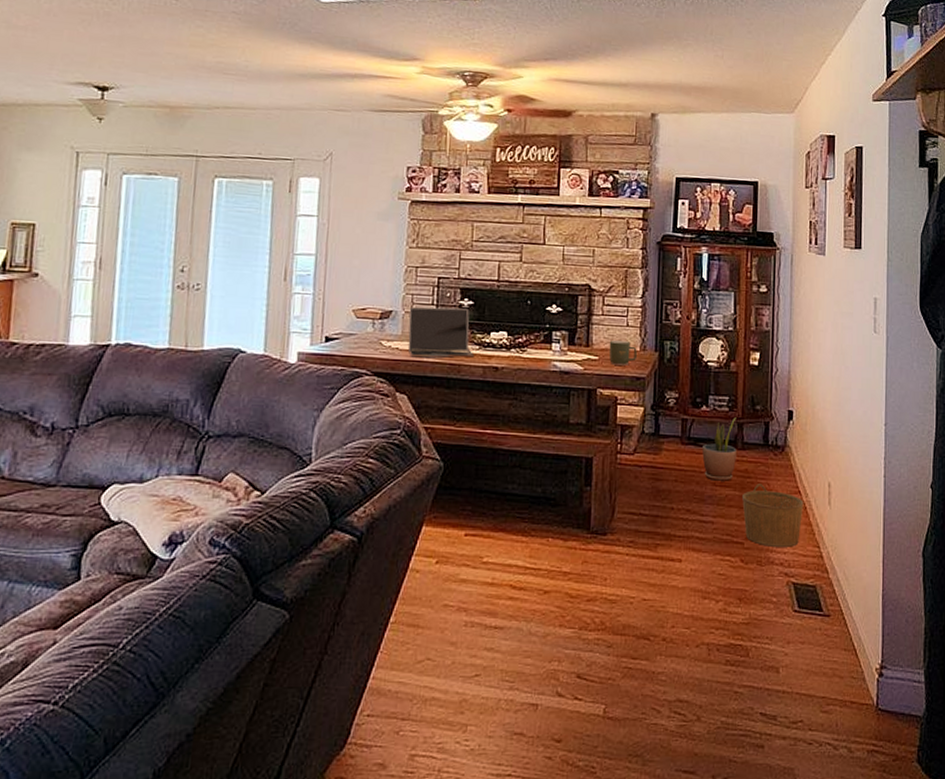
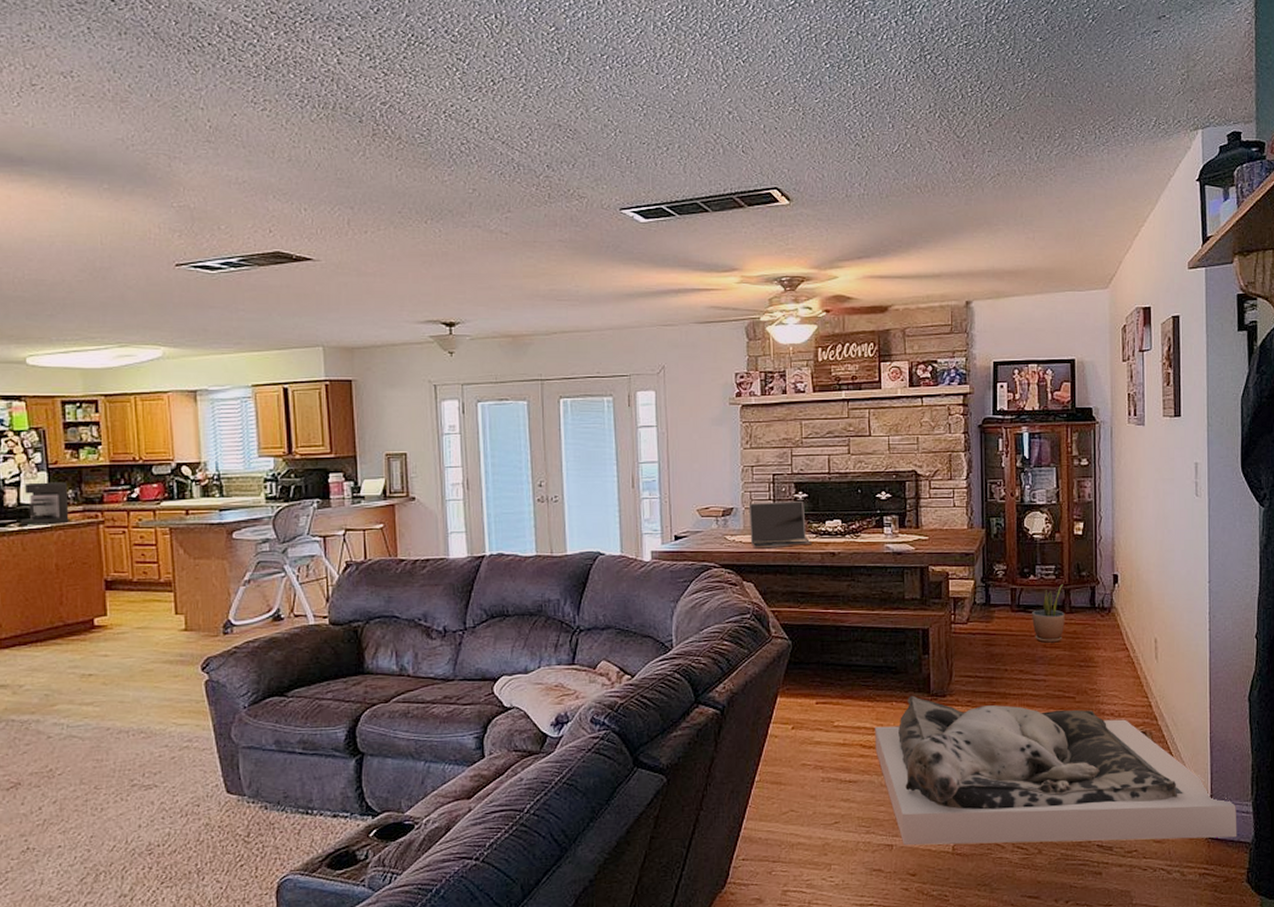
dog bed: none [526,531,908,710] -> present [875,695,1237,846]
mug: present [609,339,637,366] -> none [938,519,965,543]
basket: present [742,483,804,547] -> none [1072,643,1132,699]

